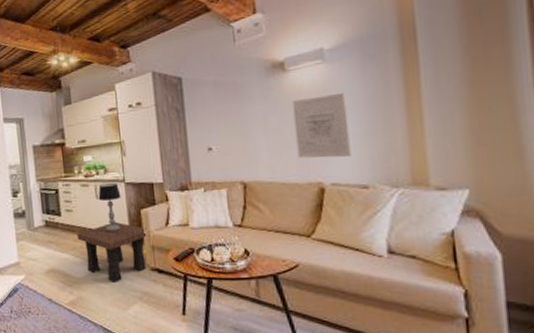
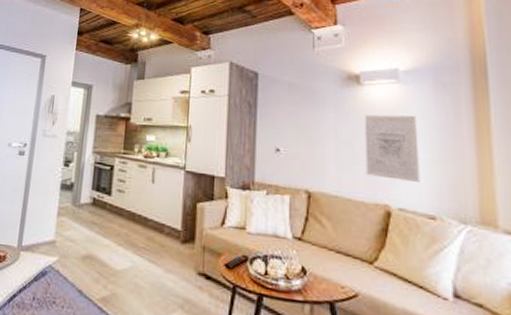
side table: present [76,221,147,283] -> none [123,211,200,283]
table lamp: present [98,182,121,233] -> none [154,167,179,224]

